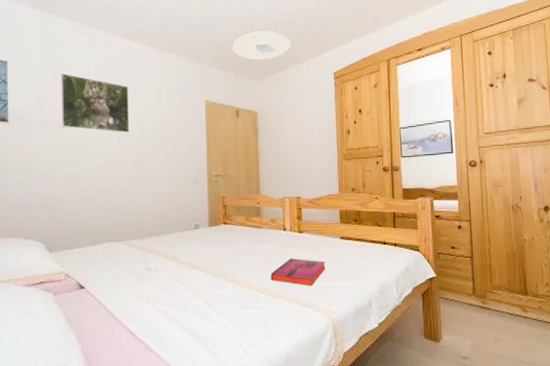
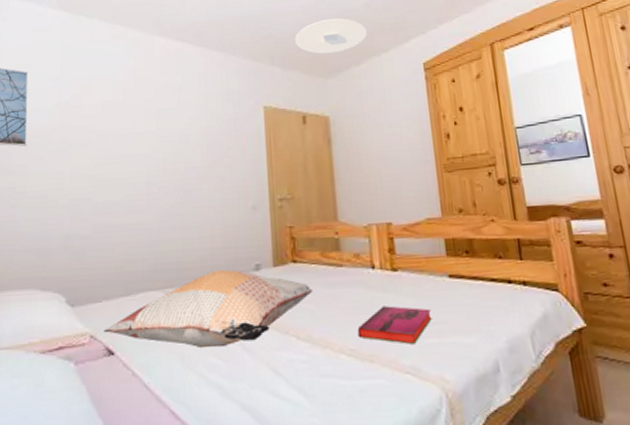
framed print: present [61,73,130,134] -> none [89,83,172,152]
decorative pillow: none [76,228,238,286] -> present [104,269,312,349]

